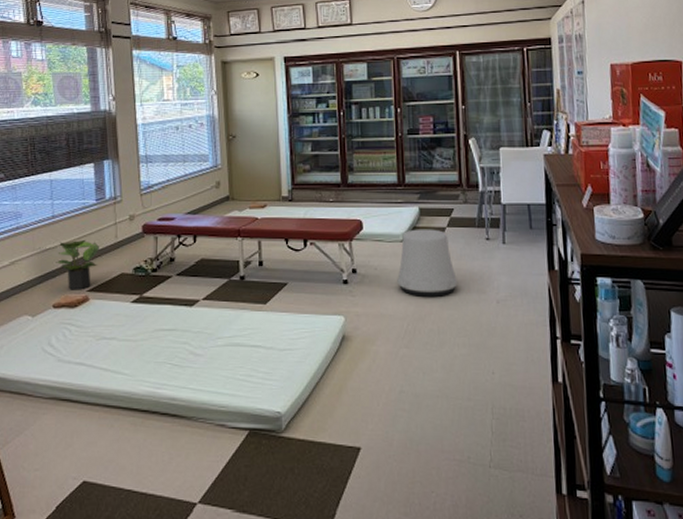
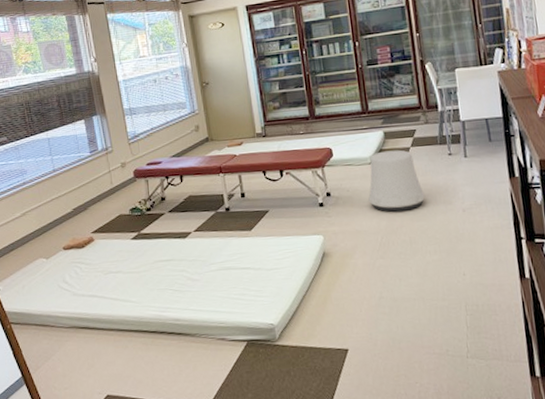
potted plant: present [56,239,99,290] -> none [61,188,98,233]

